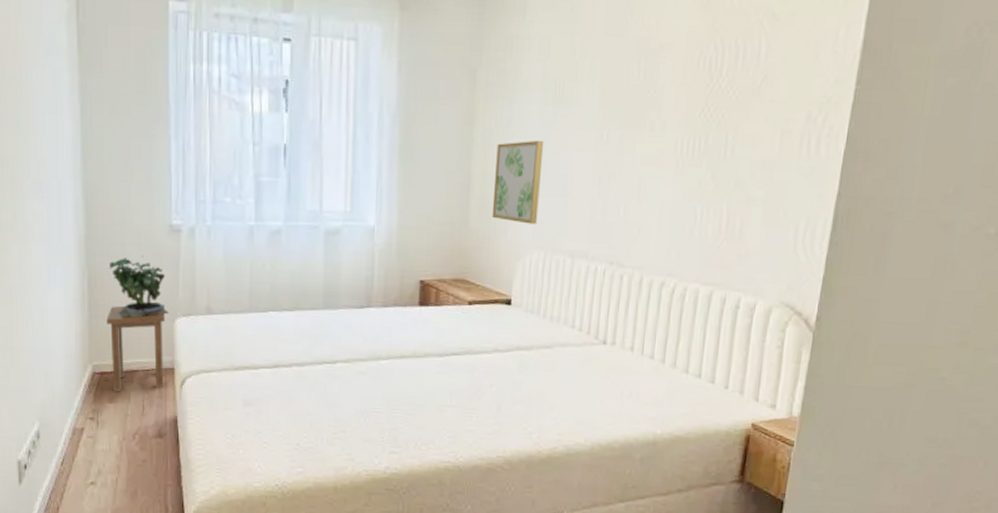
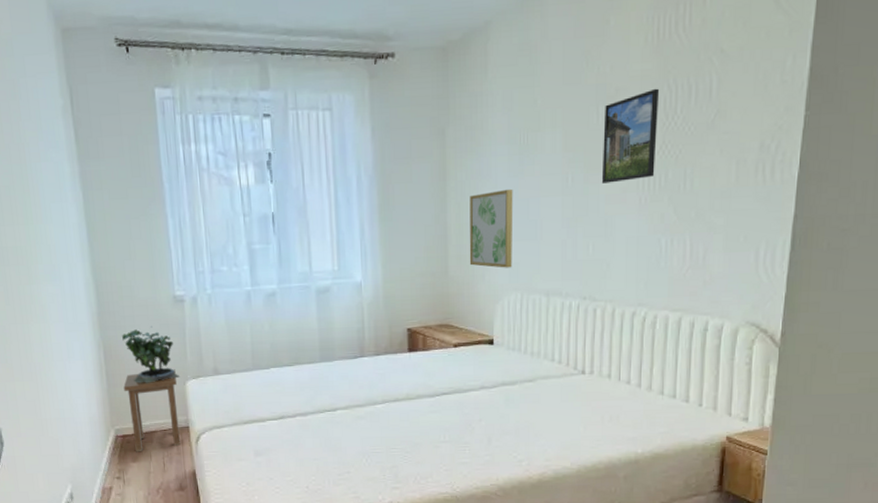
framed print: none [637,47,706,143] -> present [601,88,660,184]

